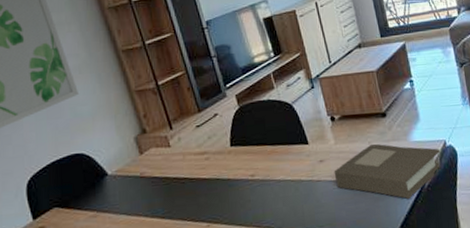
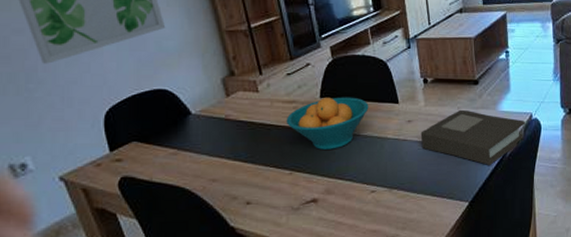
fruit bowl: none [199,142,280,199] -> present [286,97,369,150]

